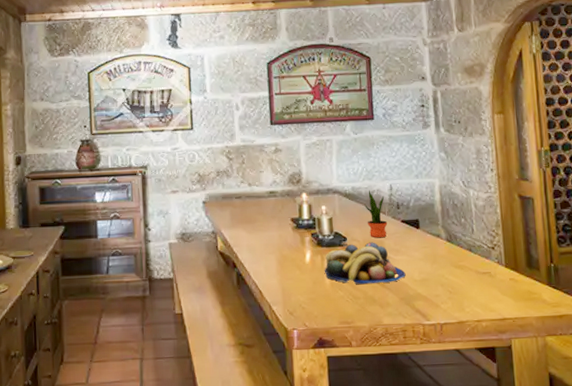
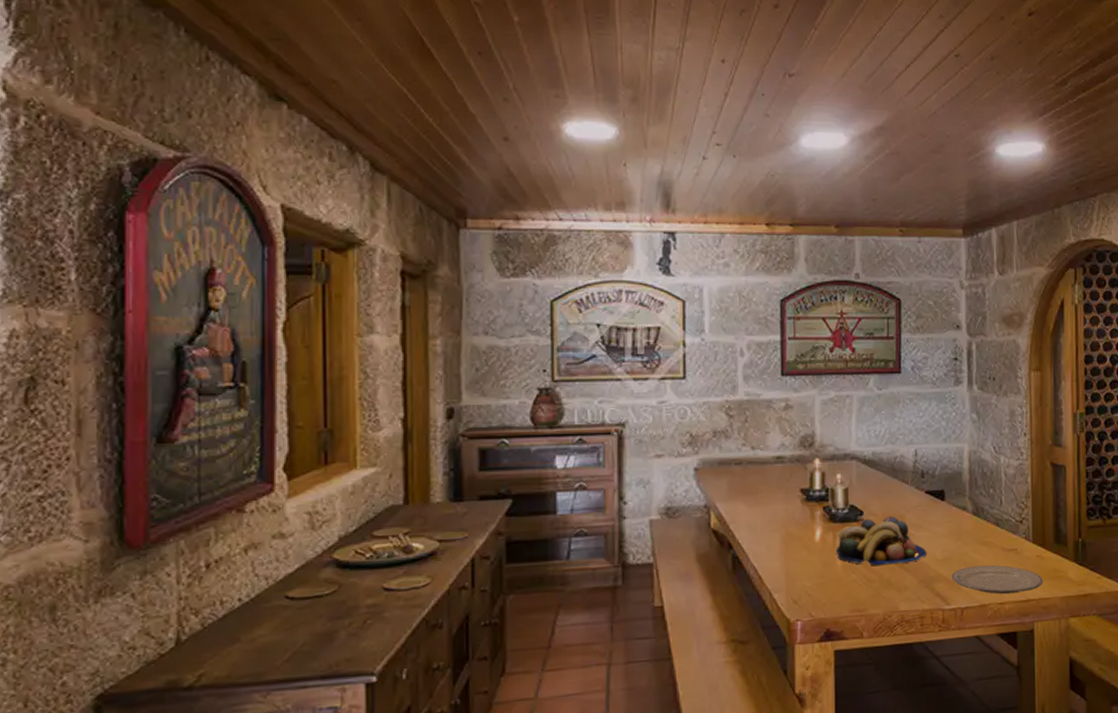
potted plant: present [364,190,388,238] -> none [885,456,910,512]
plate: none [429,286,518,313] -> present [951,565,1043,595]

